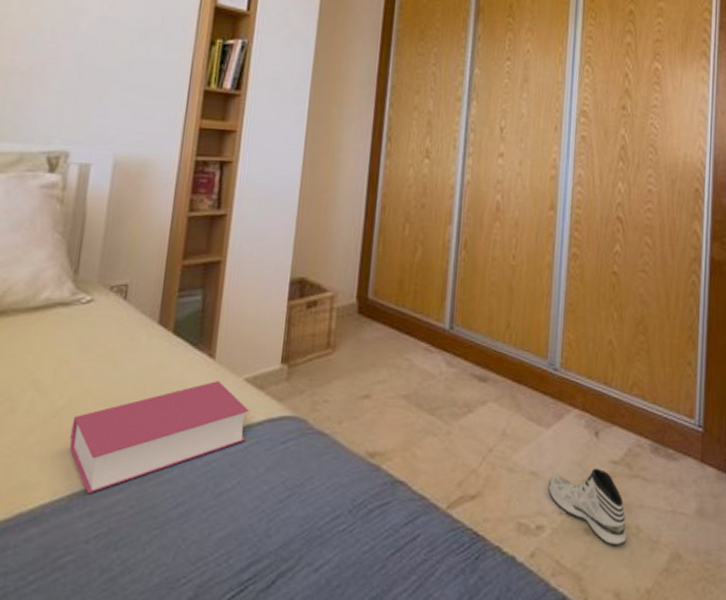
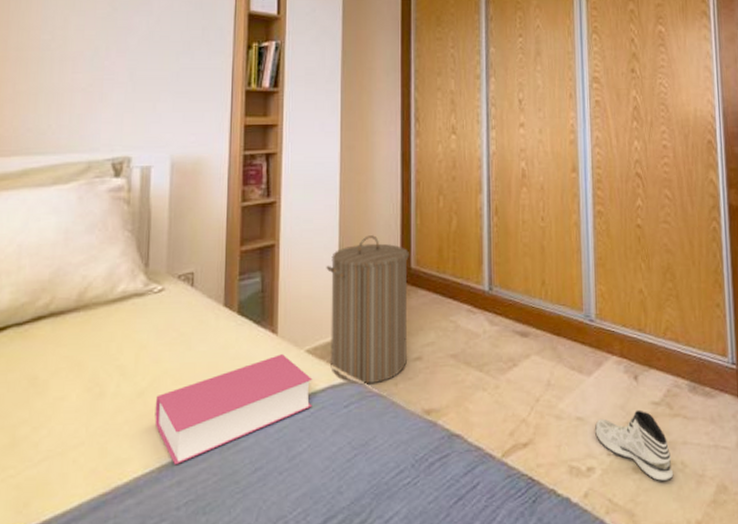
laundry hamper: none [270,260,367,421] -> present [326,235,409,385]

